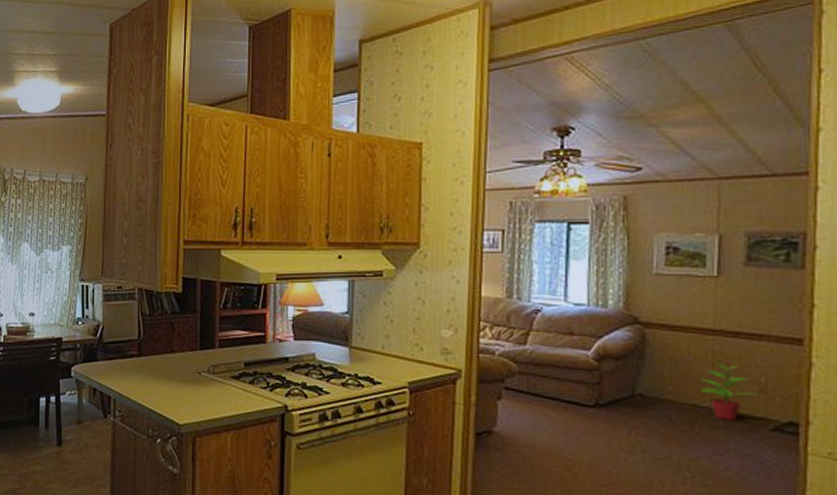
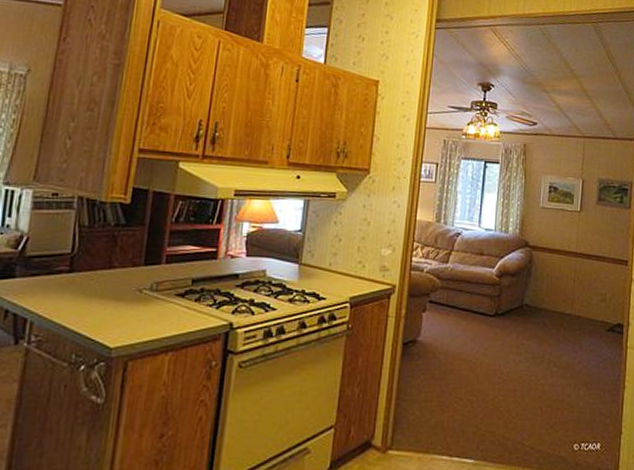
potted plant: present [700,363,758,420] -> none [565,279,601,324]

